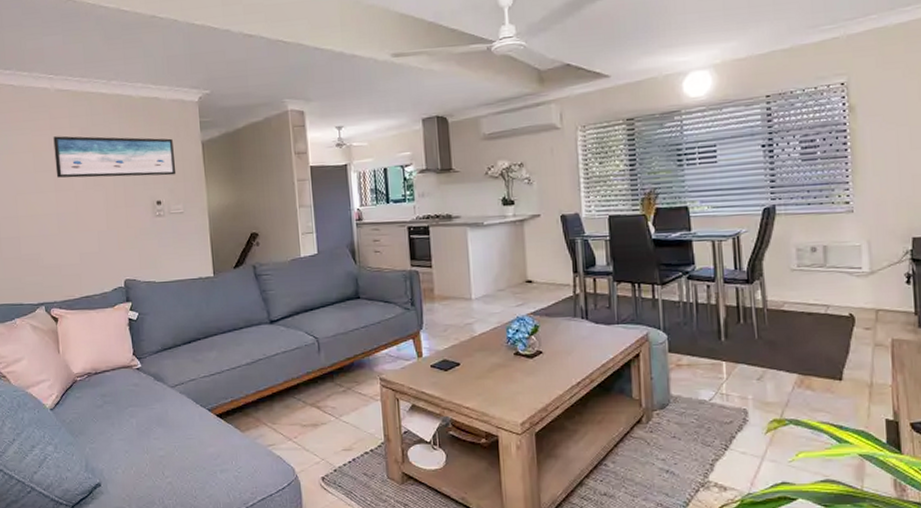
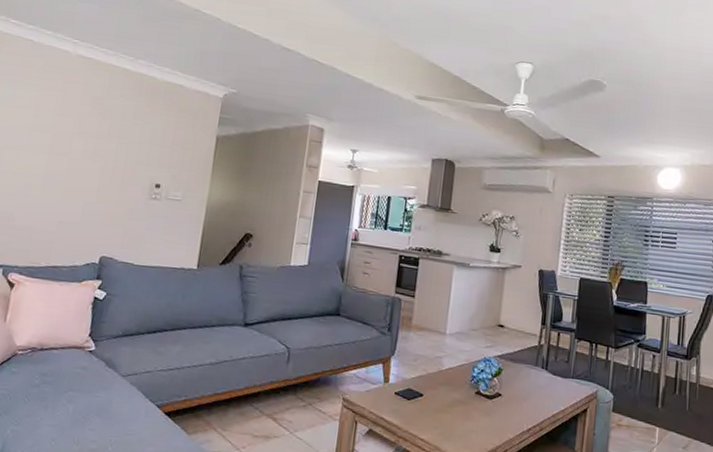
wall art: present [53,136,177,178] -> none [54,99,188,162]

